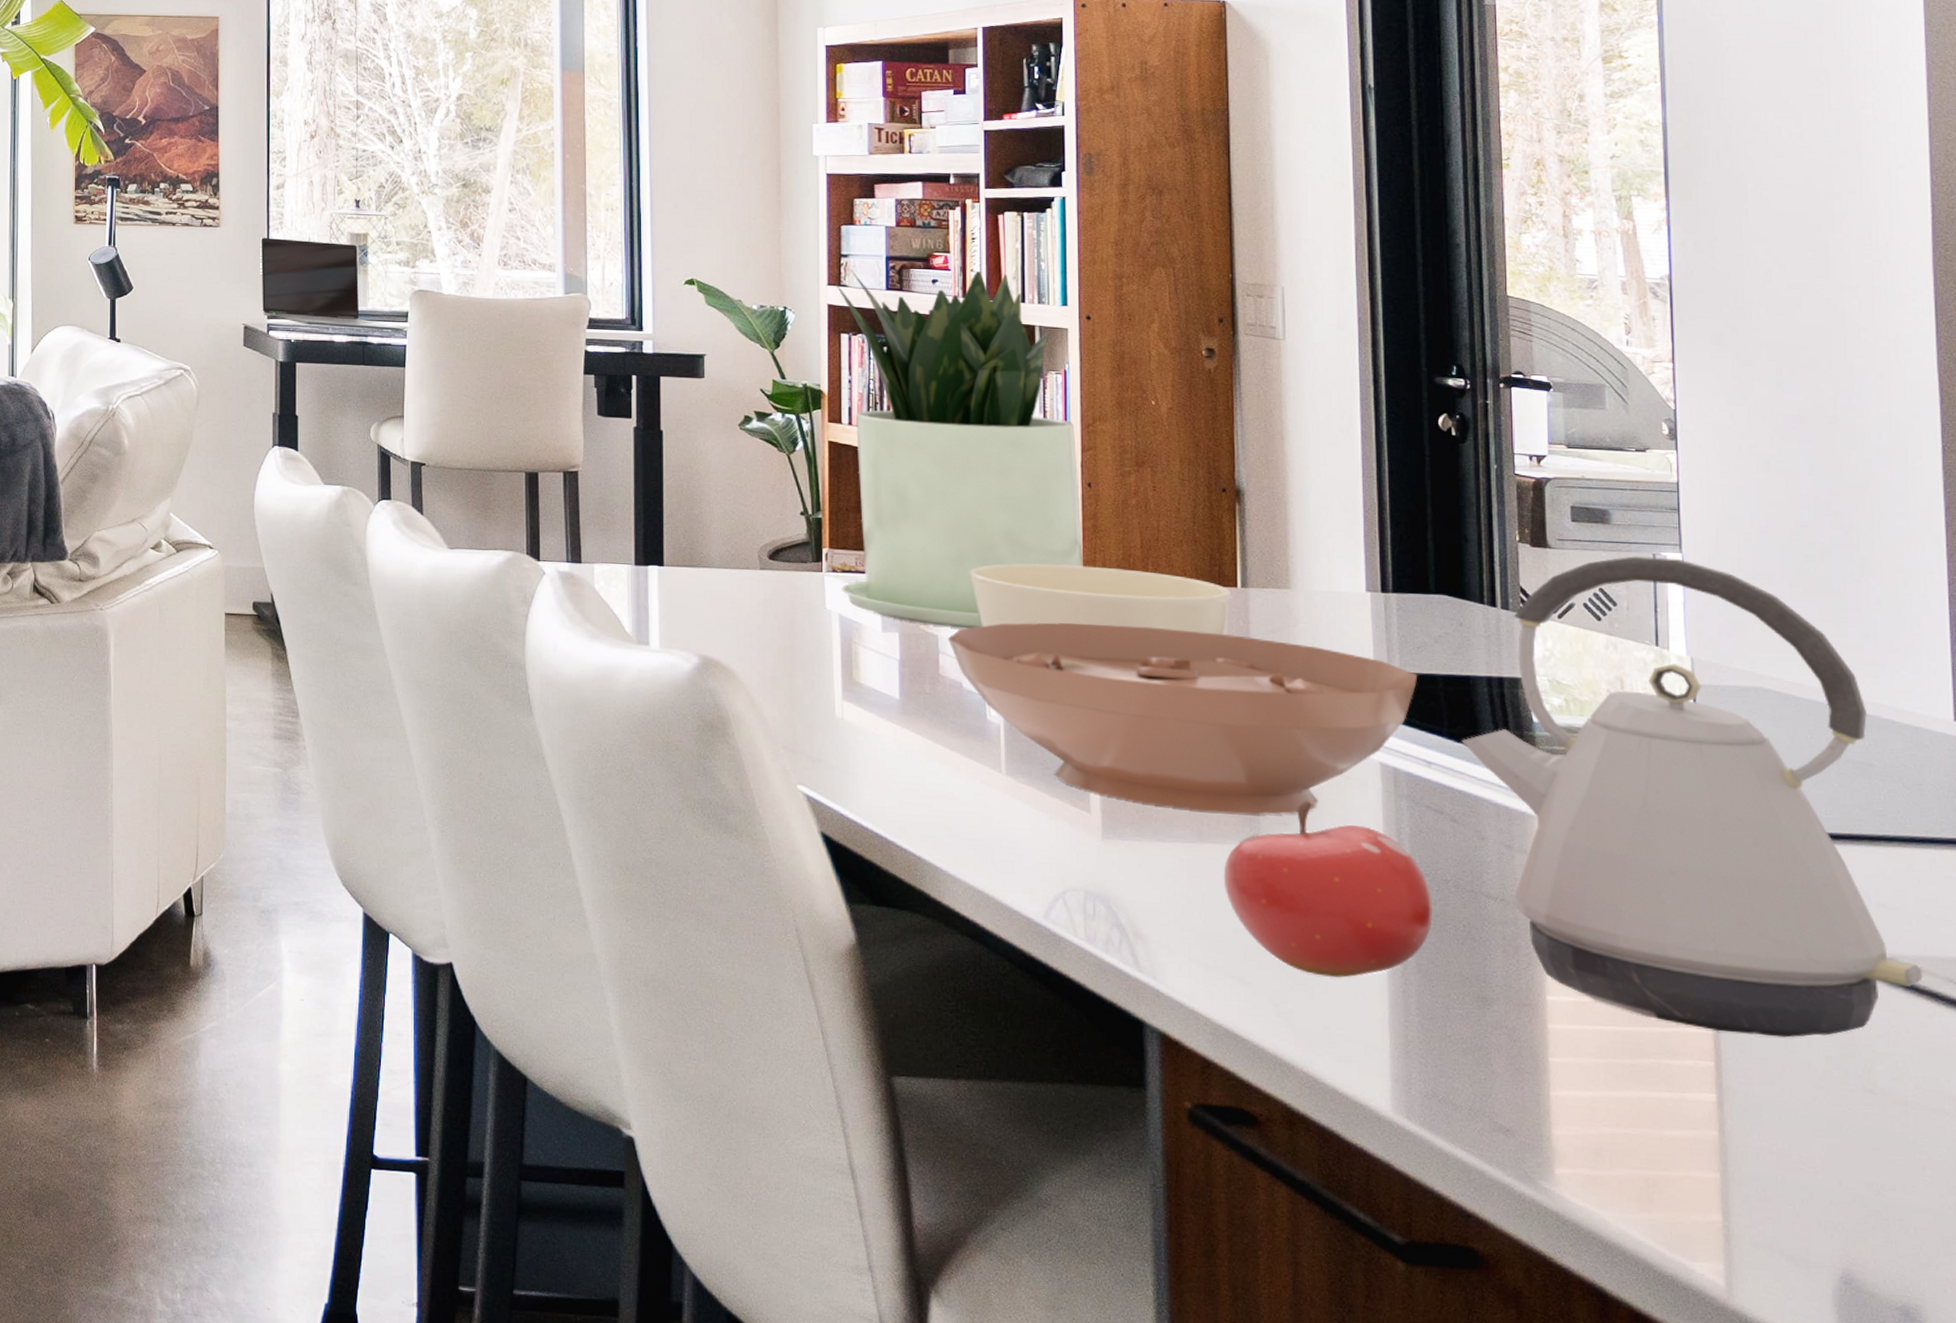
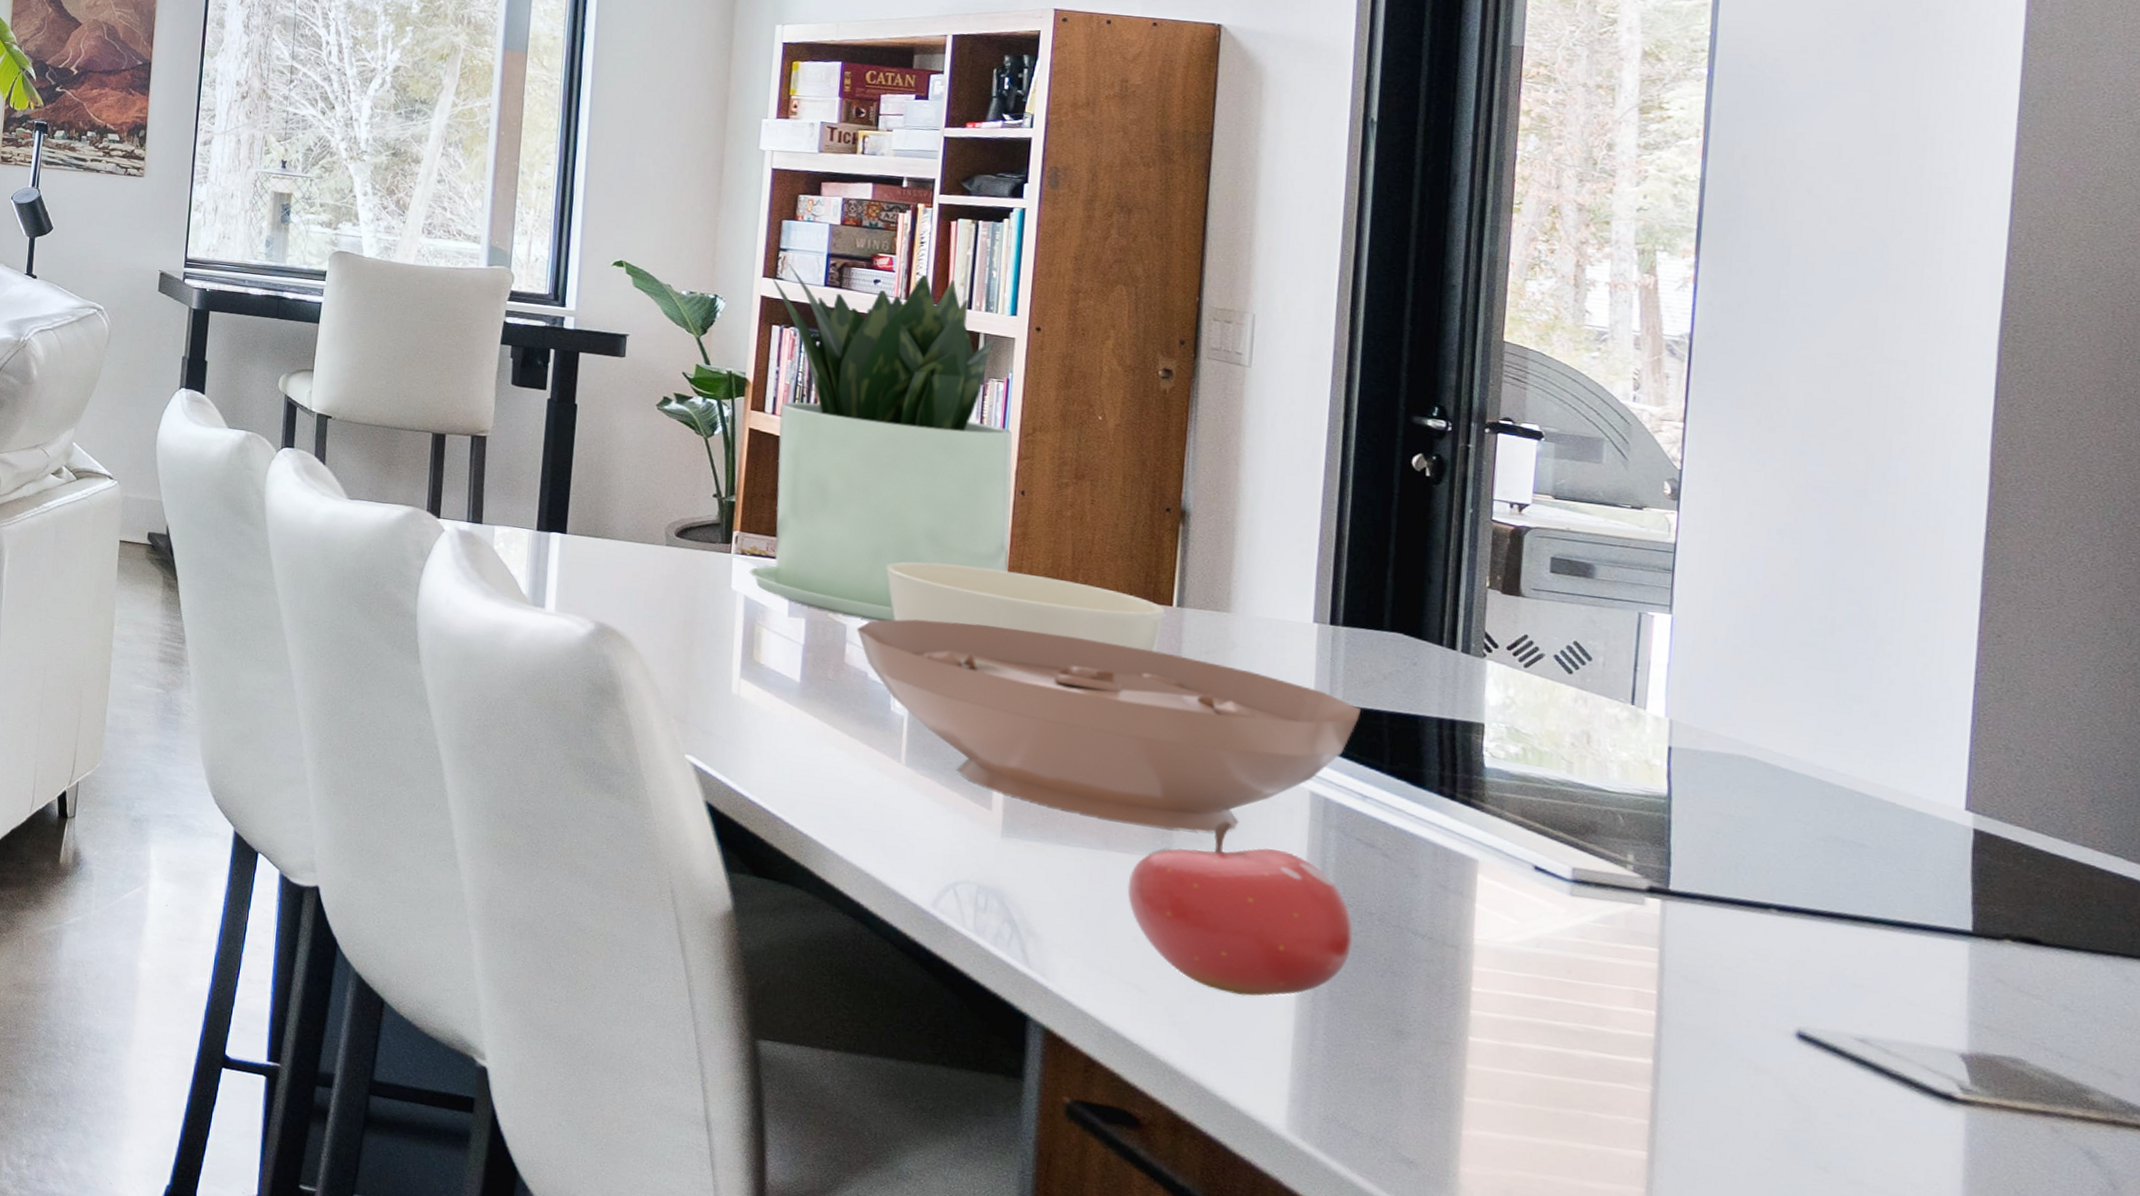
laptop: present [260,238,404,332] -> none [180,190,322,290]
kettle: present [1461,555,1923,1038] -> none [1402,612,1897,1109]

